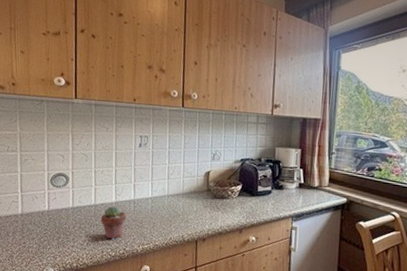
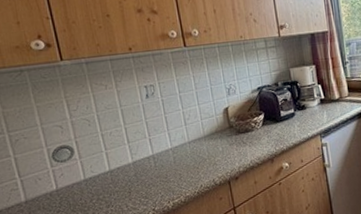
potted succulent: present [100,206,127,240] -> none [119,167,149,204]

